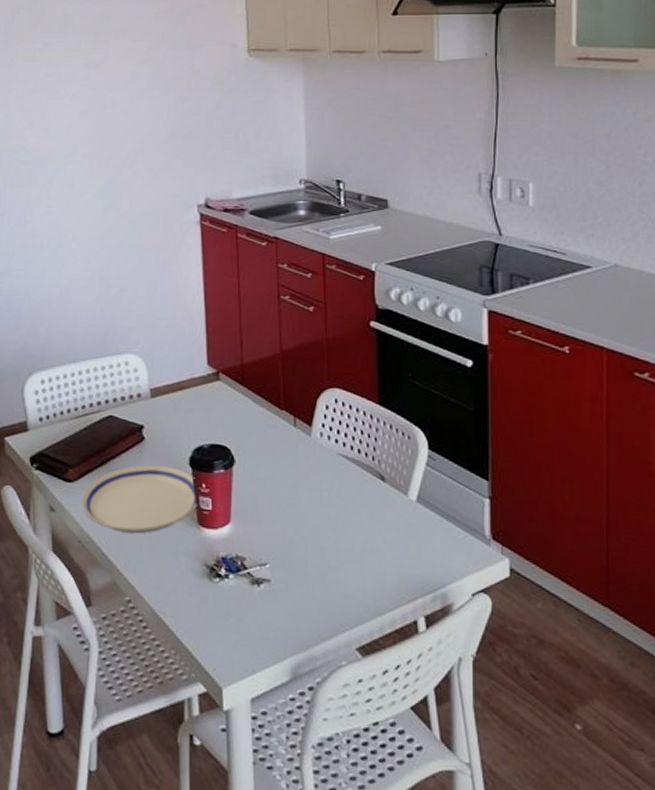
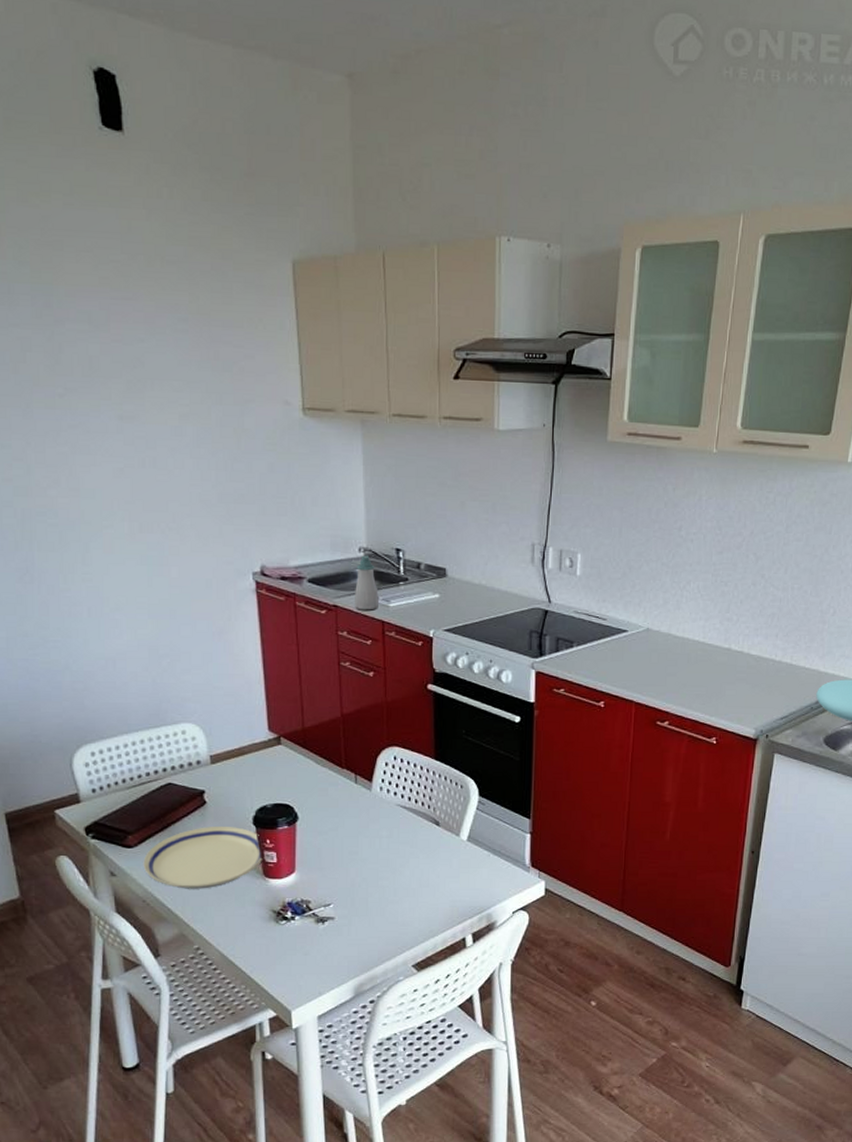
soap bottle: none [295,187,319,244] -> present [355,555,379,612]

